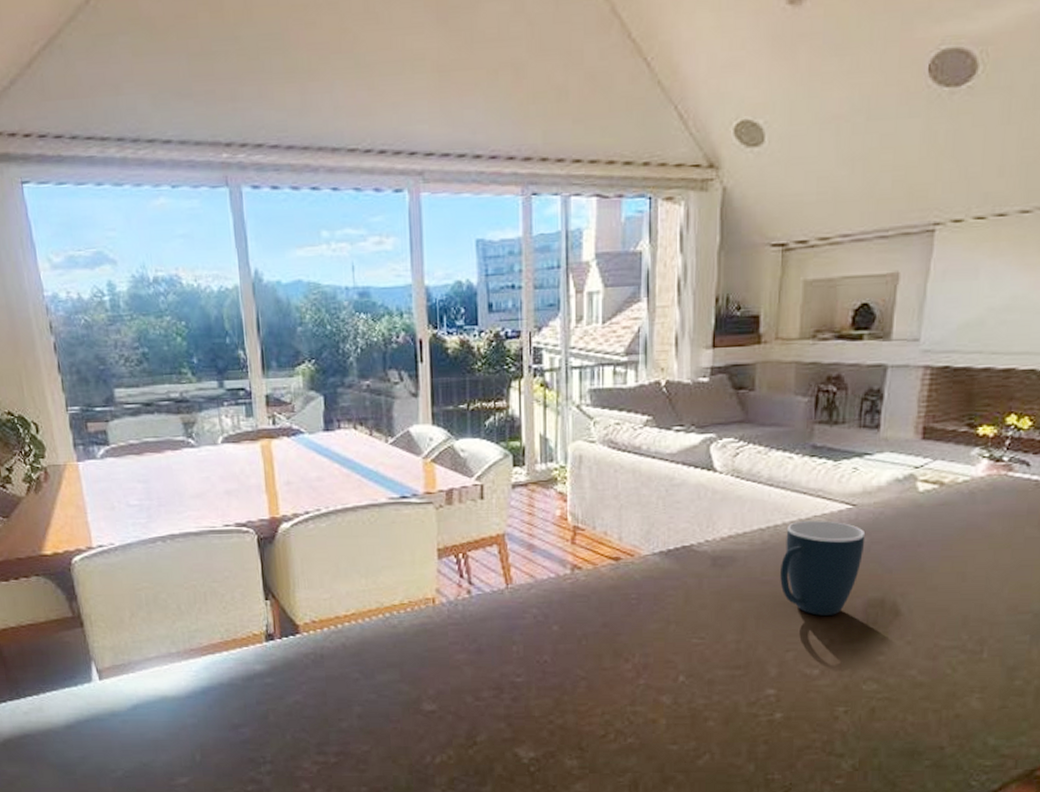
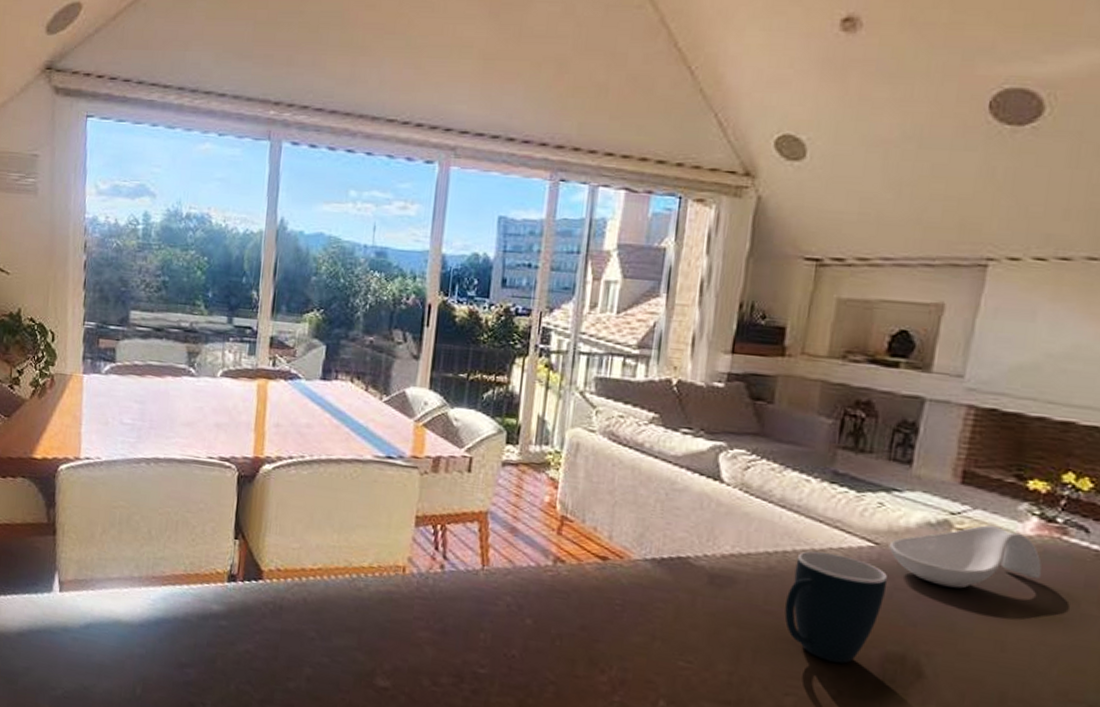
spoon rest: none [864,473,993,533] -> present [888,525,1042,589]

